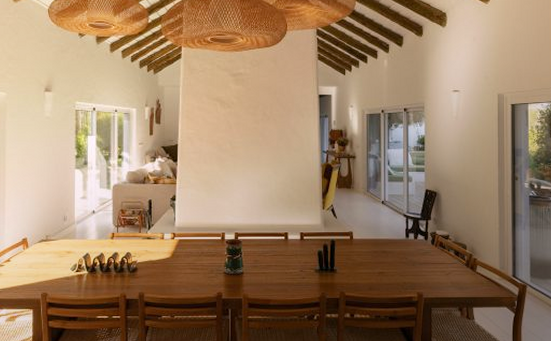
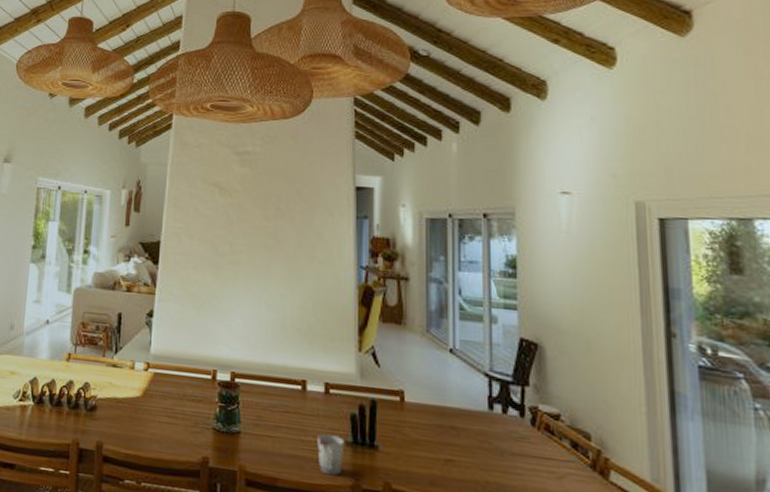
cup: none [296,267,314,293] -> present [317,434,345,476]

